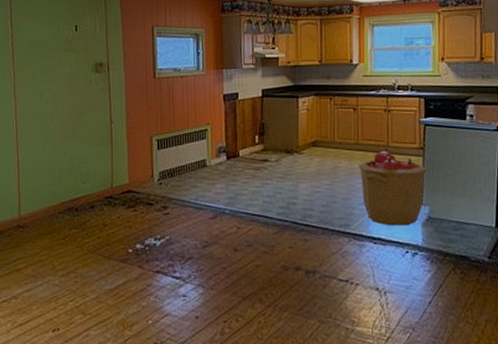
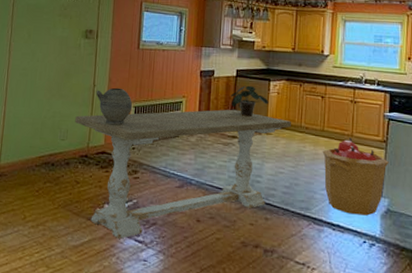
dining table: none [95,131,325,277] -> present [75,109,292,239]
ceramic jug: none [114,122,155,162] -> present [96,87,133,126]
potted plant: none [258,105,299,139] -> present [231,85,269,117]

